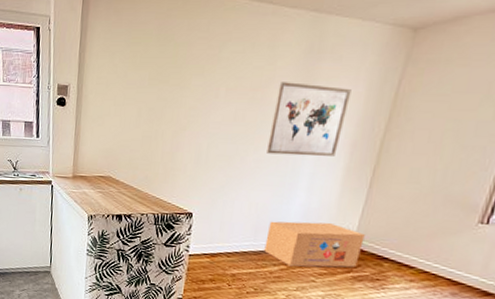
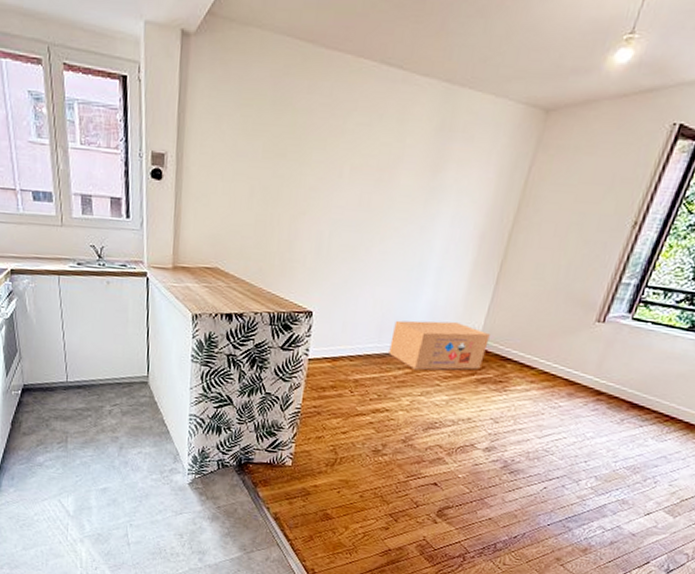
wall art: present [267,82,351,157] -> none [393,162,482,249]

